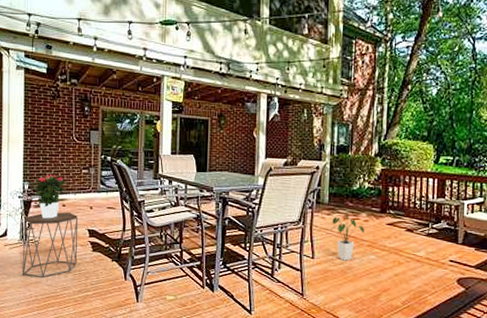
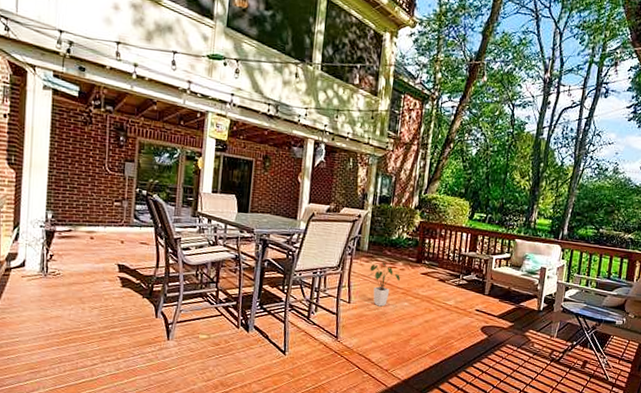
side table: present [23,212,79,278] -> none [42,245,108,312]
potted flower: present [31,174,69,219] -> none [55,204,99,251]

